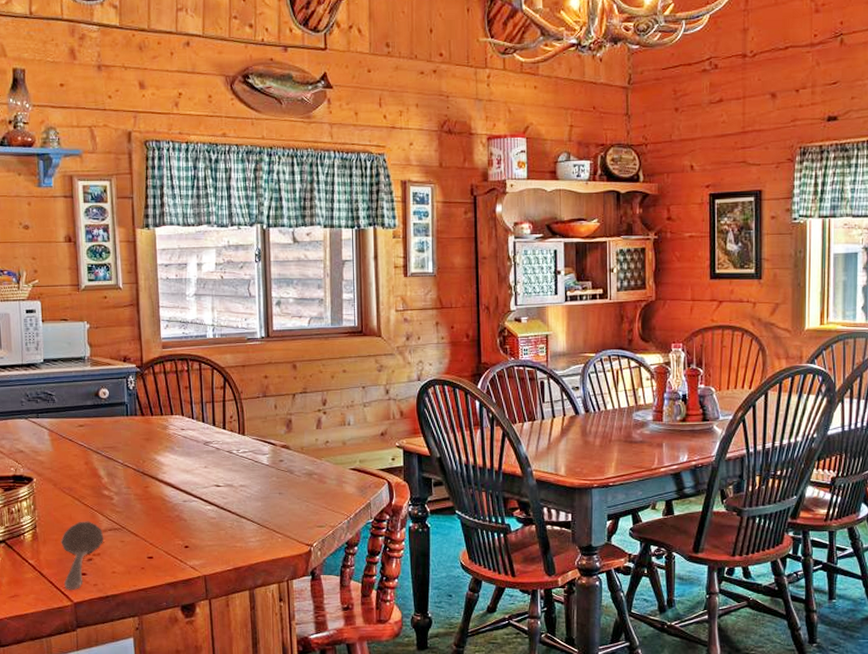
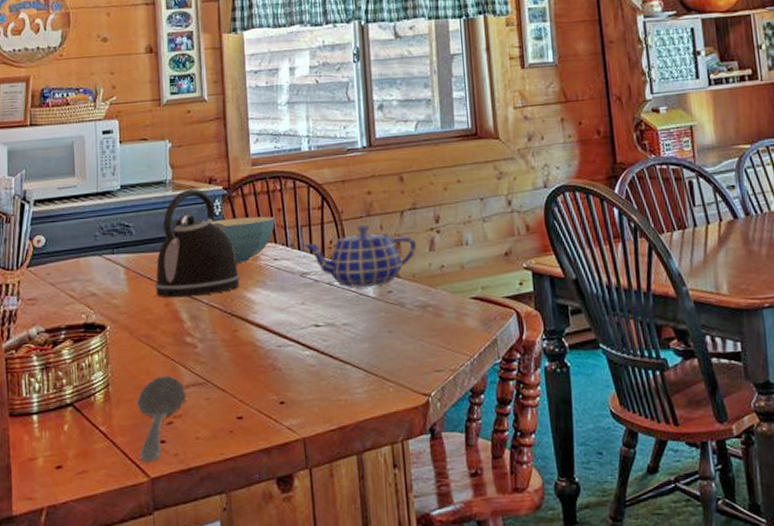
kettle: none [75,365,151,458] -> present [154,188,240,298]
cereal bowl: none [126,392,182,430] -> present [212,216,275,263]
teapot: none [207,403,306,456] -> present [303,224,417,287]

